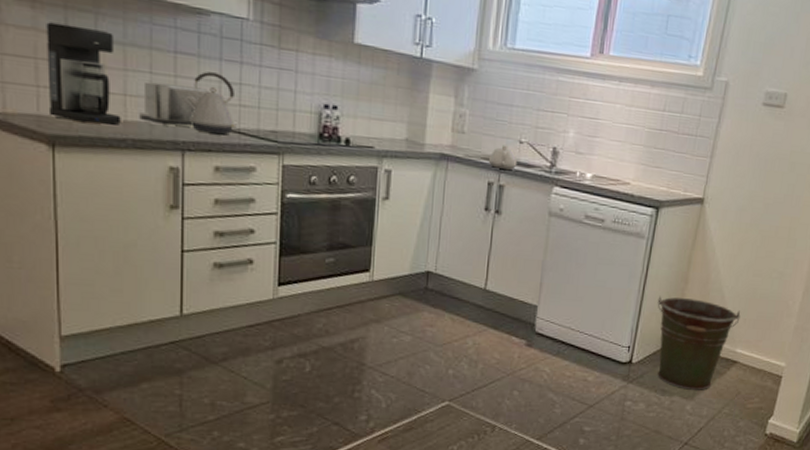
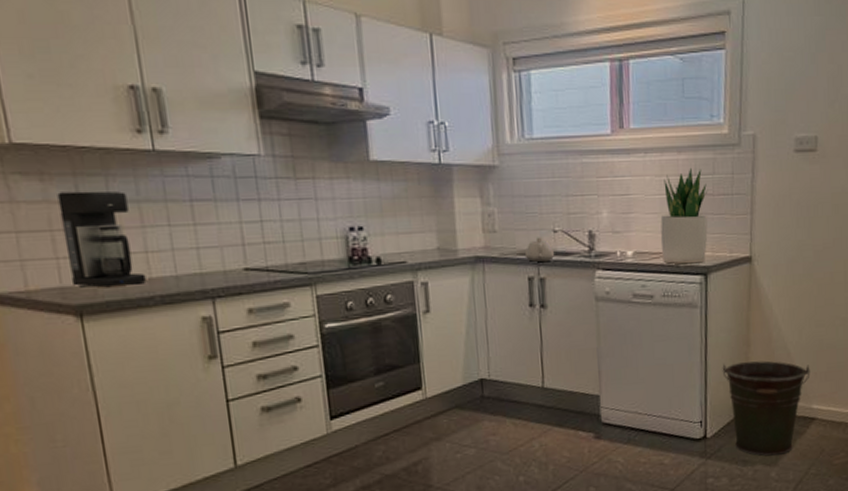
toaster: present [138,79,208,127] -> none [161,231,230,276]
kettle: present [186,72,237,135] -> none [209,214,264,277]
planter: none [619,103,674,197] -> present [660,167,708,265]

